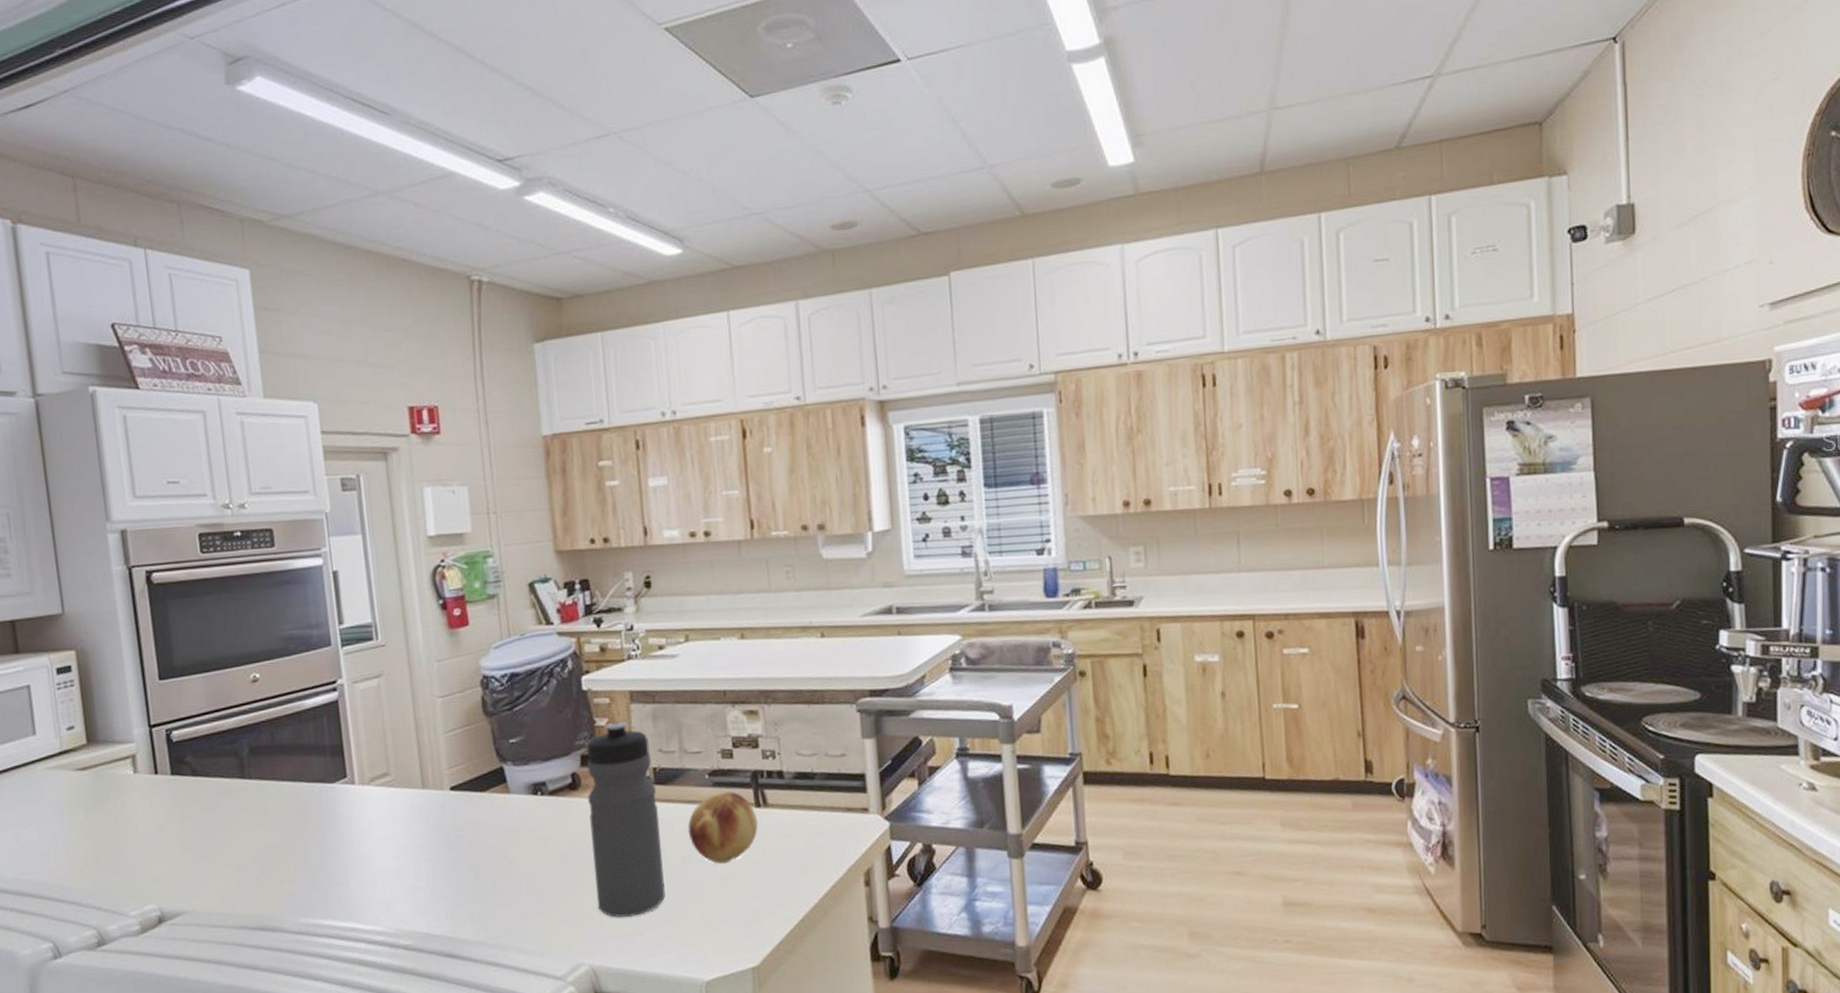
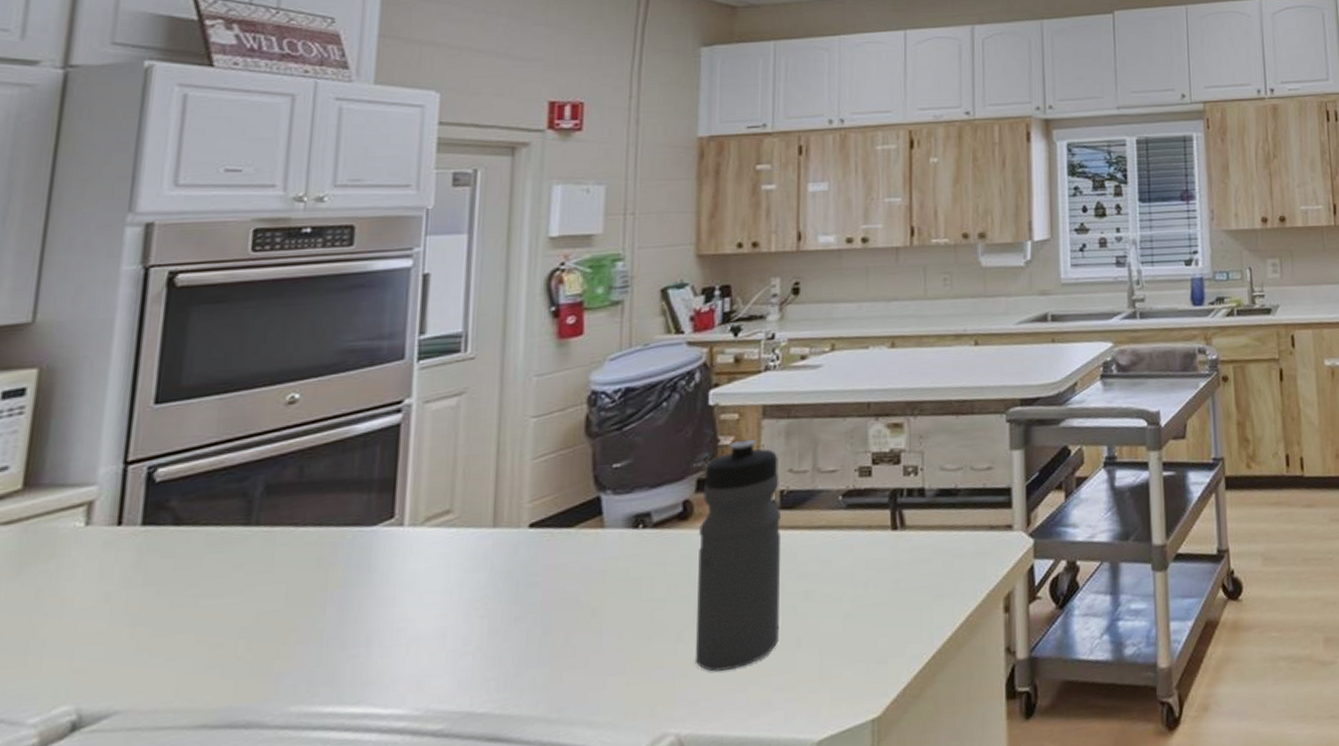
fruit: present [687,792,758,864] -> none [813,513,893,598]

